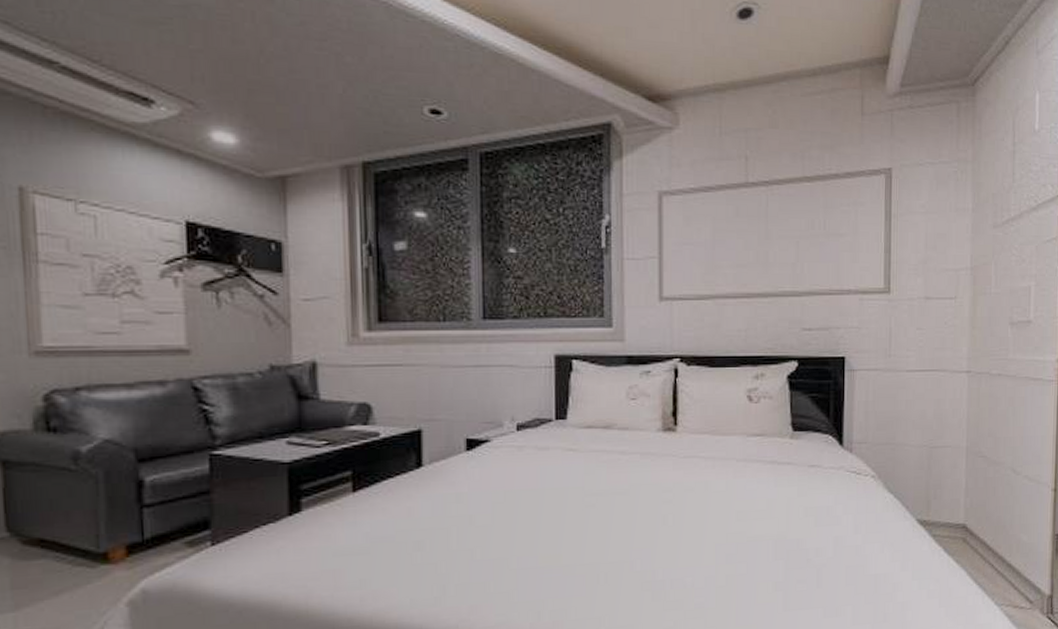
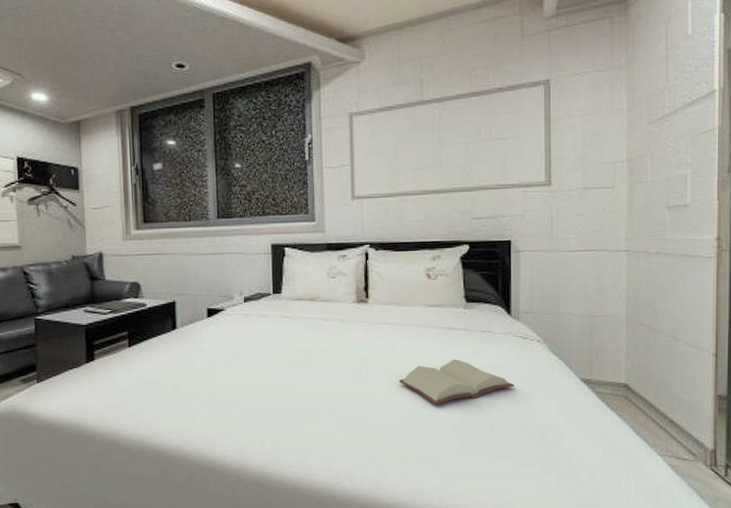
hardback book: none [713,499,845,557] -> present [399,359,514,405]

